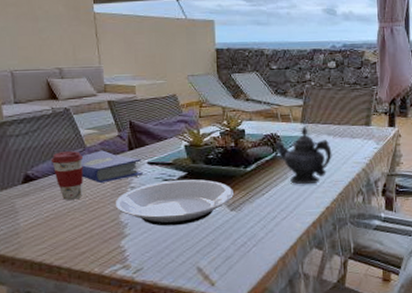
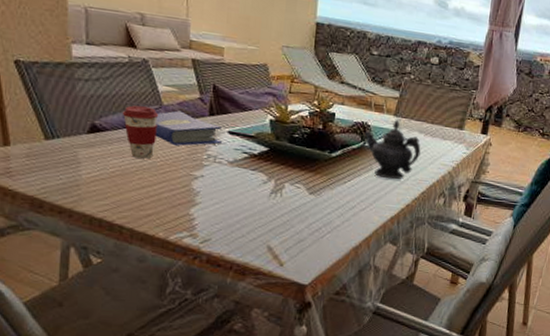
plate: present [116,179,234,227] -> none [189,153,315,202]

